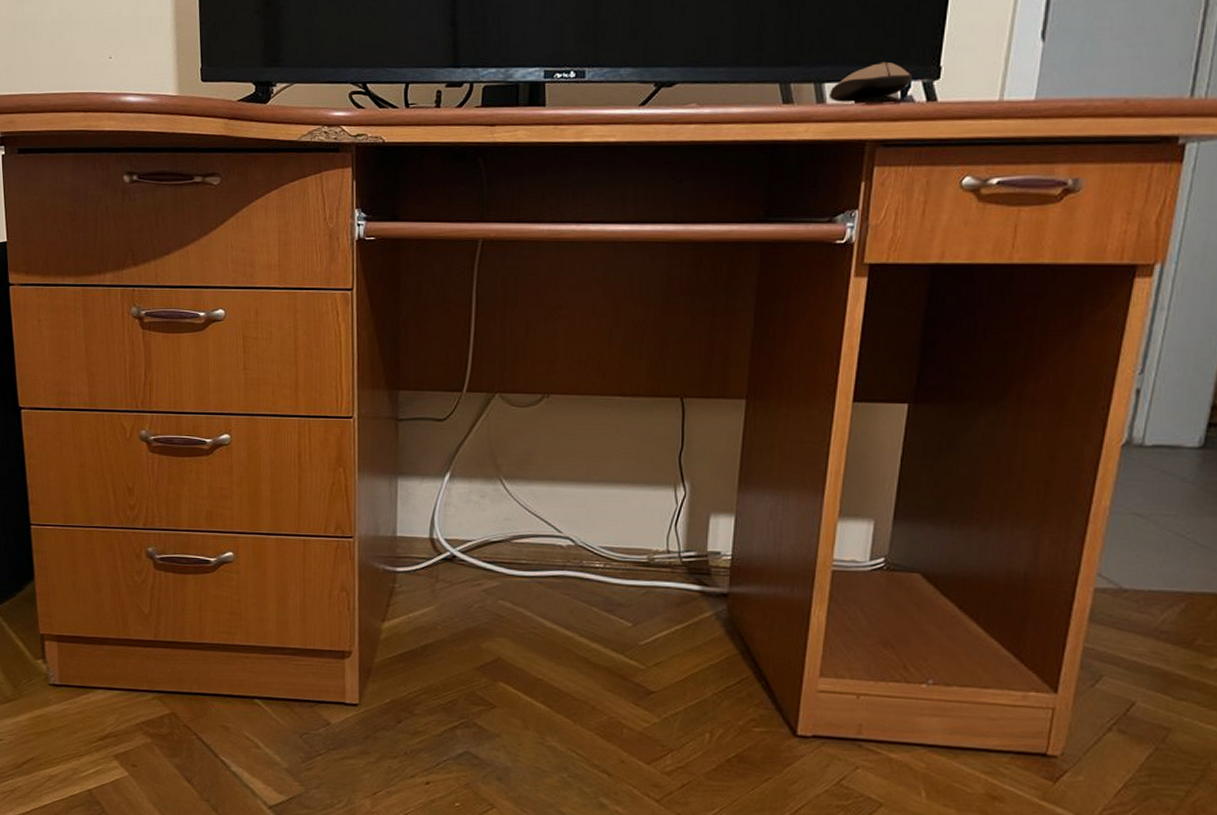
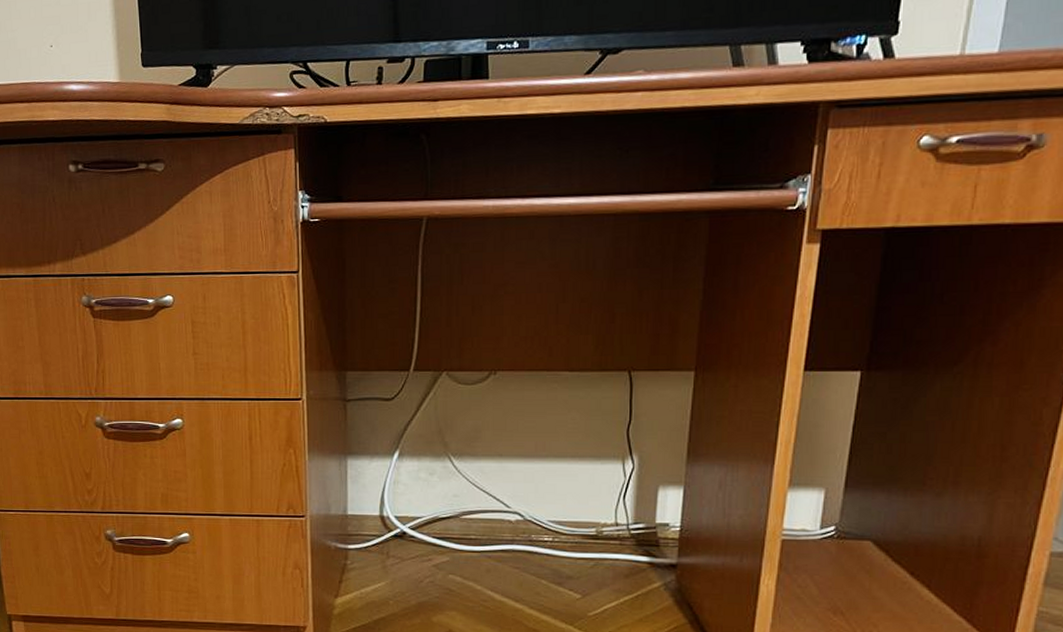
computer mouse: present [829,60,913,102] -> none [782,17,869,63]

